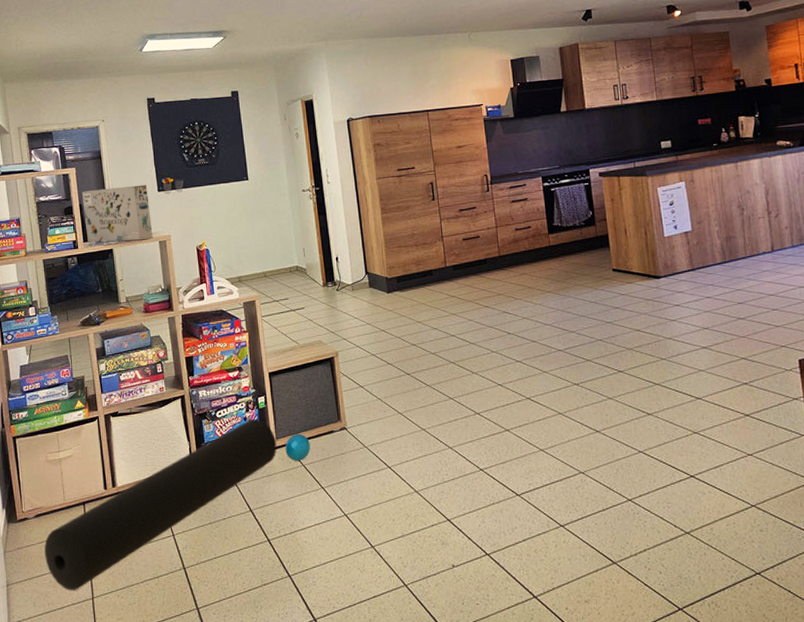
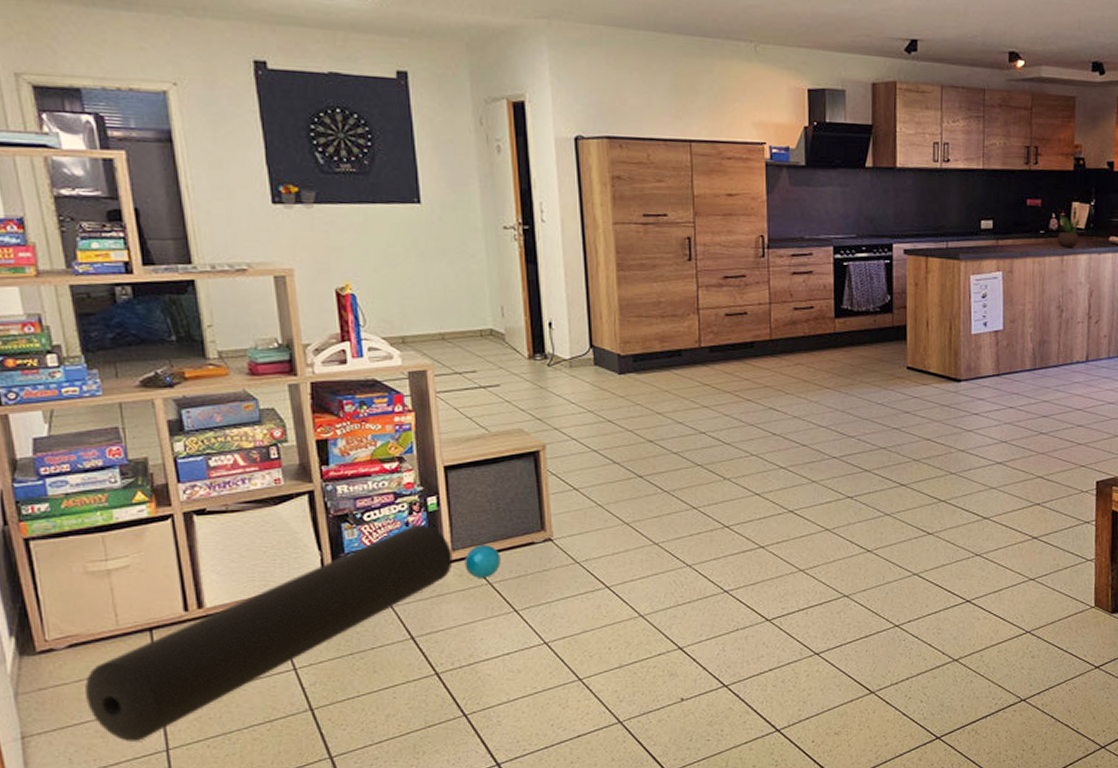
toy set box: present [81,184,153,243] -> none [137,188,264,272]
potted plant: none [728,128,749,156] -> present [1058,215,1081,249]

